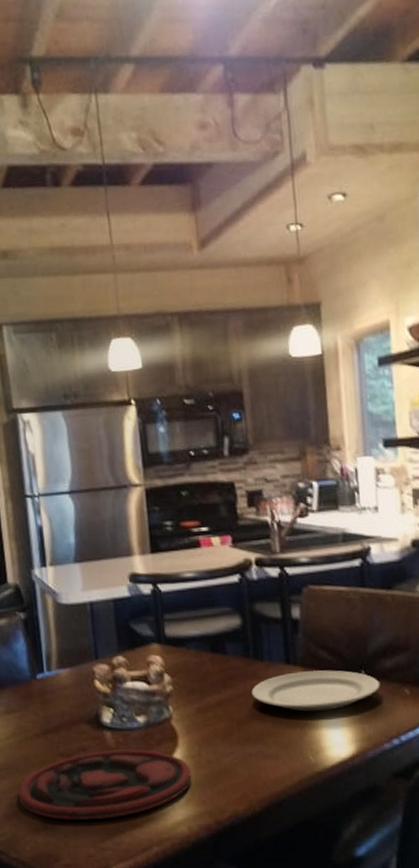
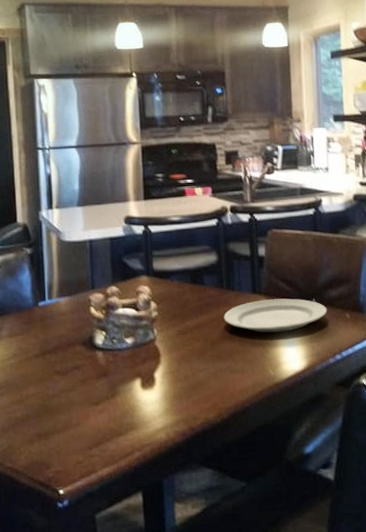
plate: present [18,749,192,820] -> none [16,367,171,431]

